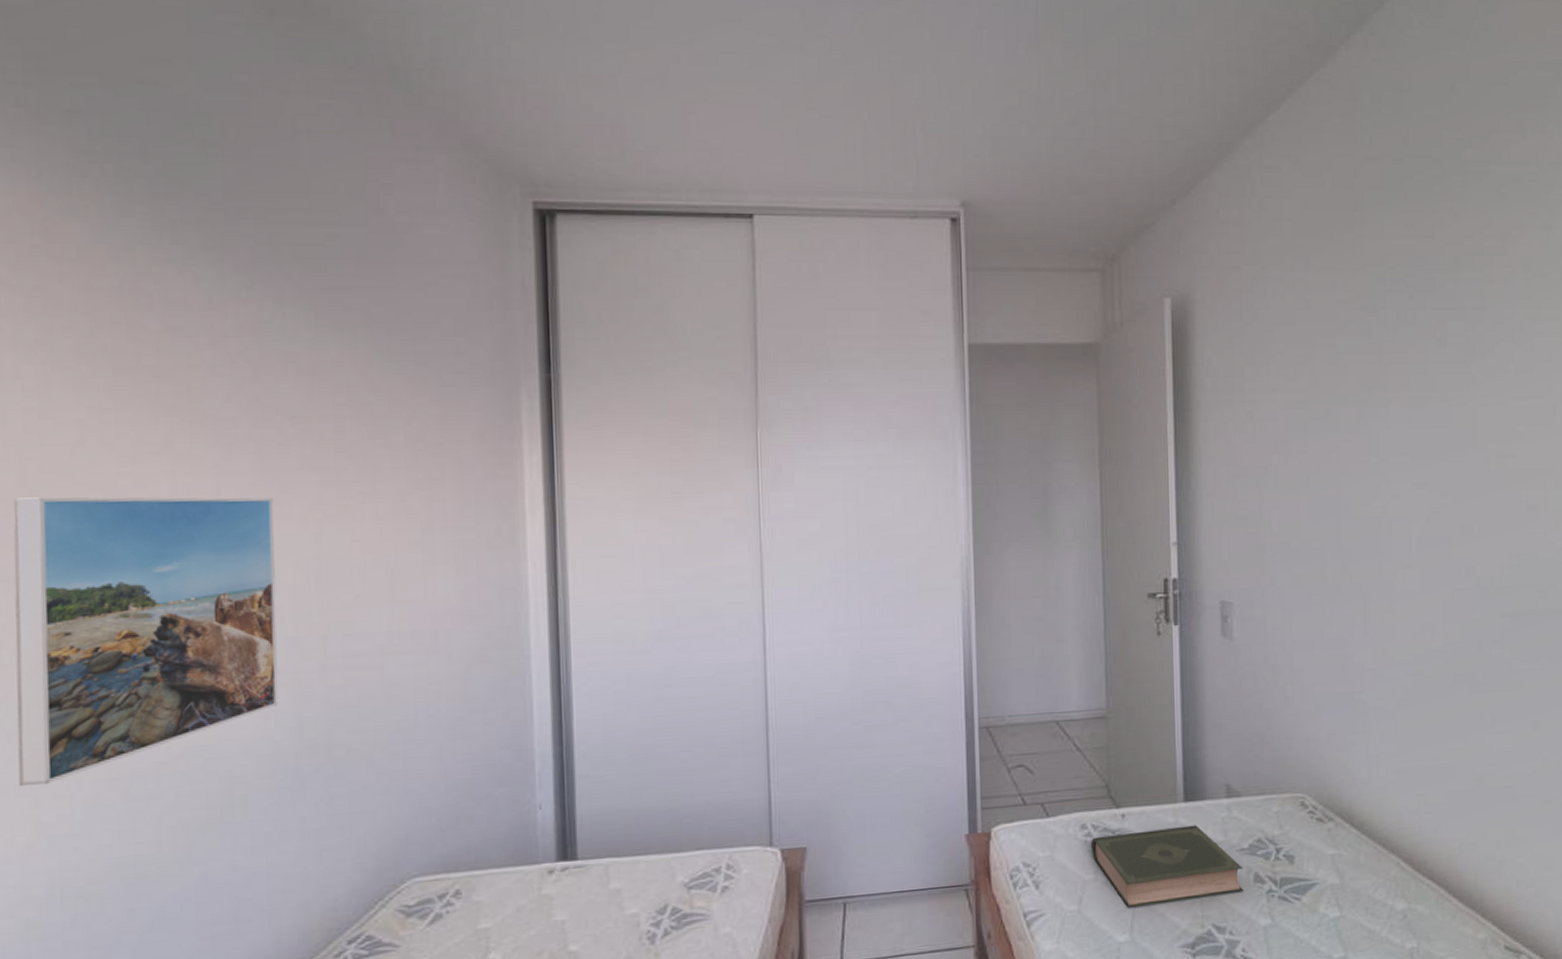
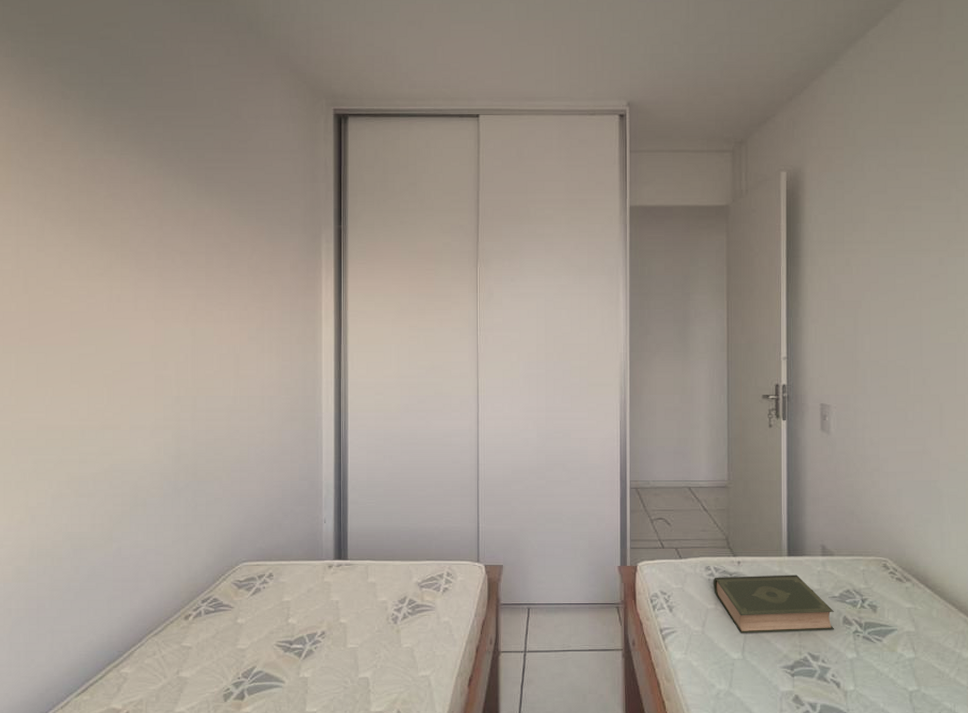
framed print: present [13,497,279,787] -> none [17,301,168,483]

